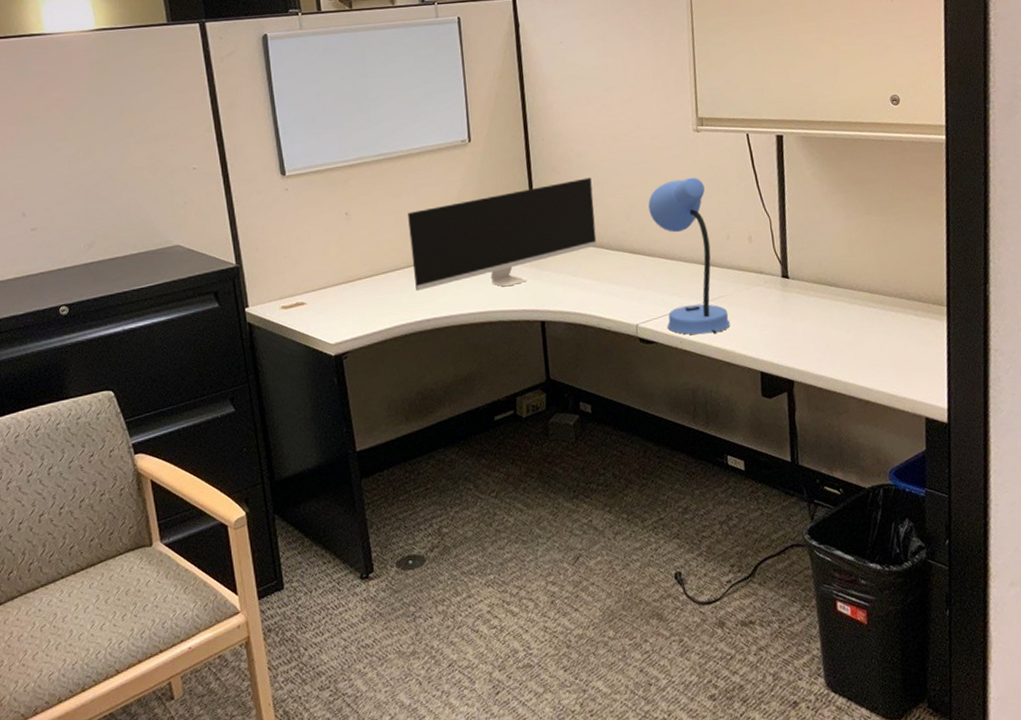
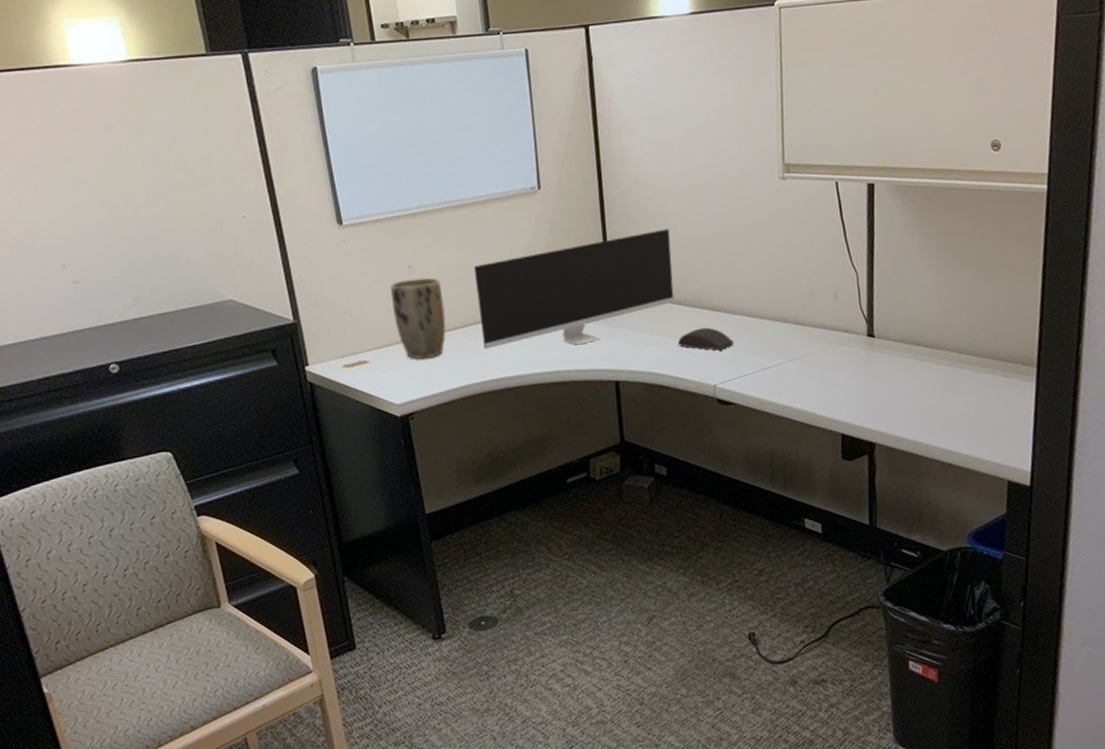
plant pot: none [329,223,380,301] -> present [390,277,446,359]
computer mouse: none [600,269,654,292] -> present [677,327,734,351]
desk lamp: present [648,177,731,335] -> none [729,228,812,396]

